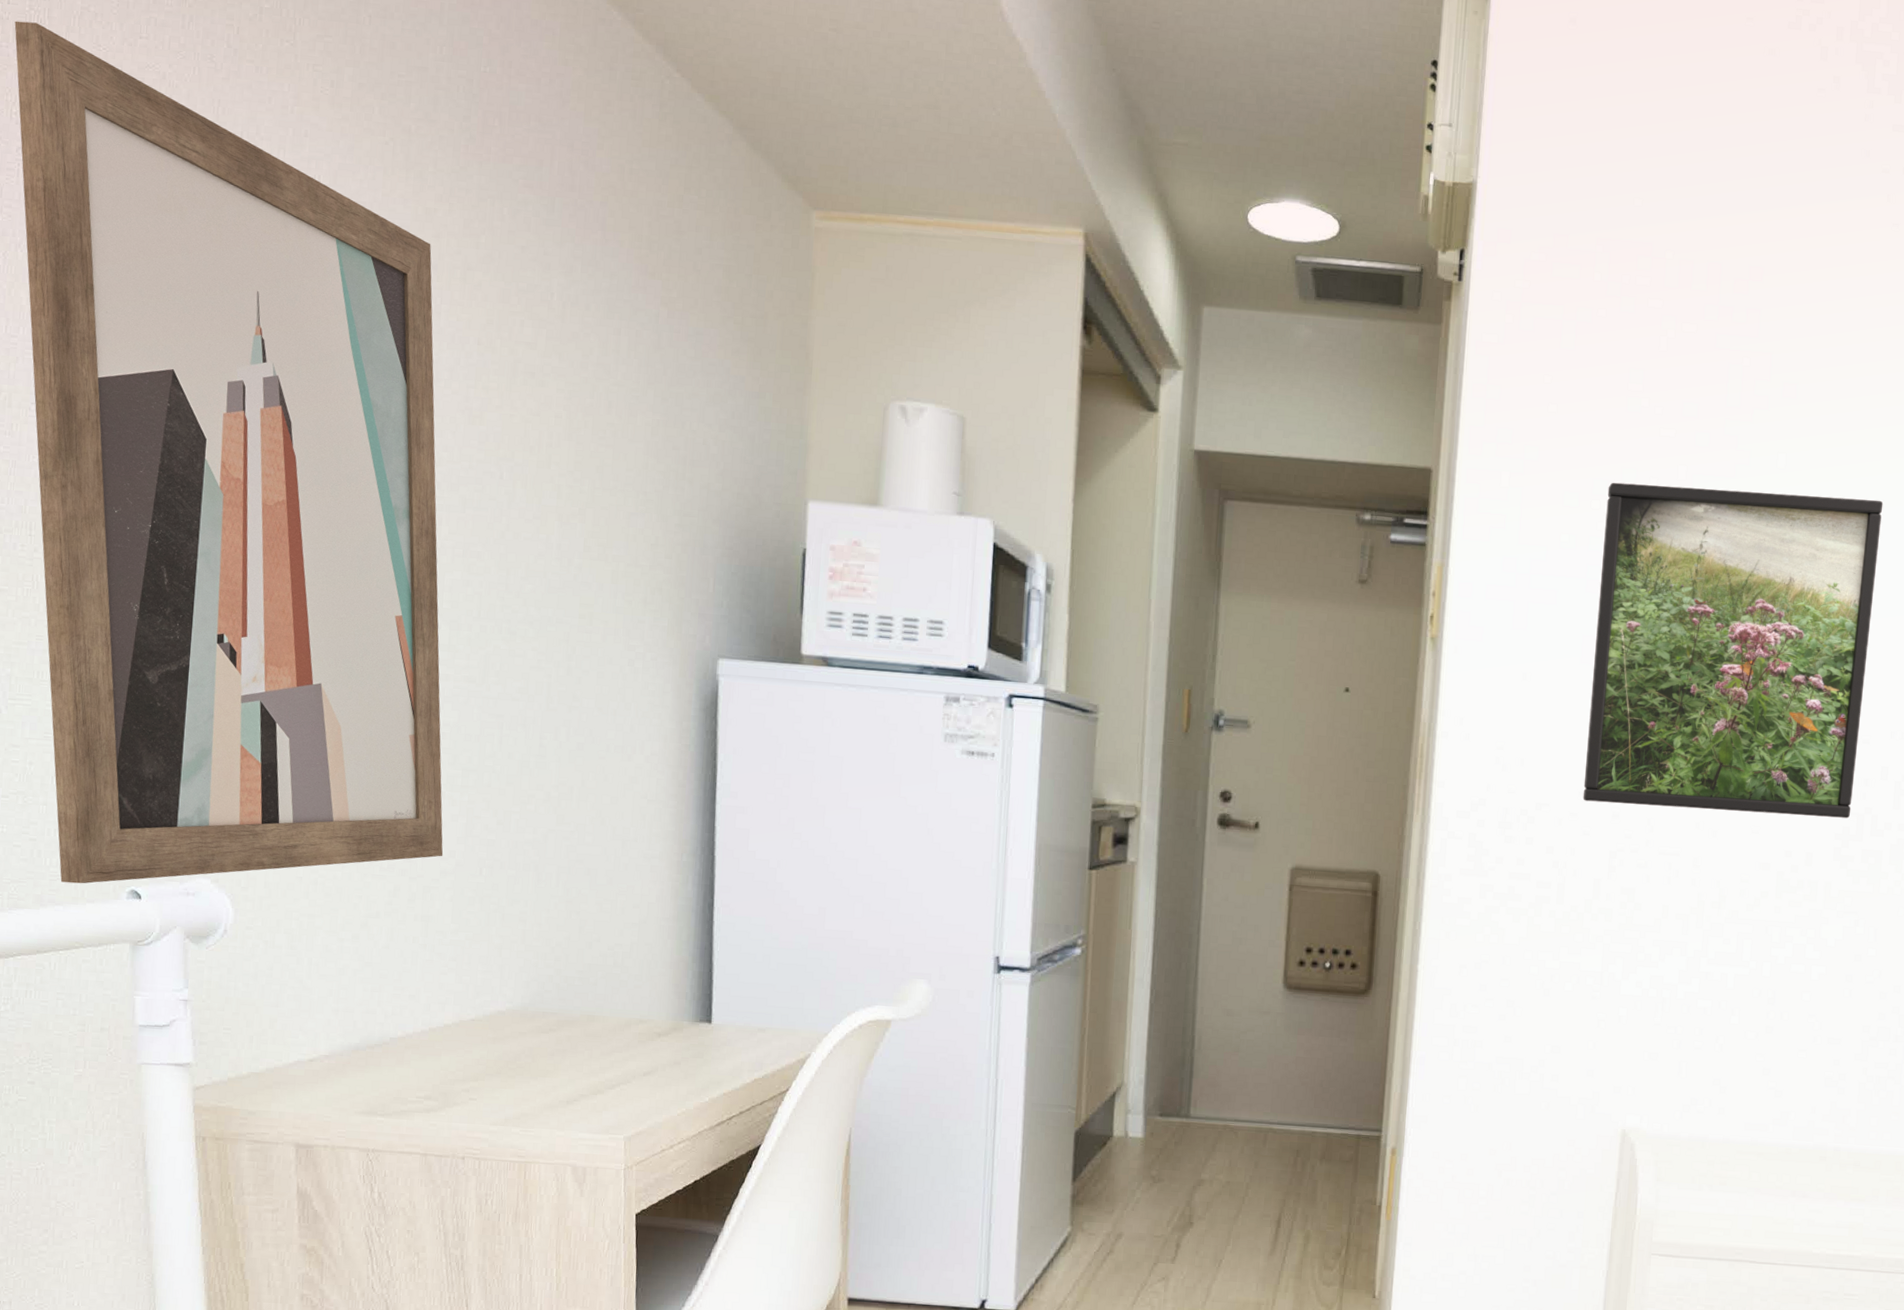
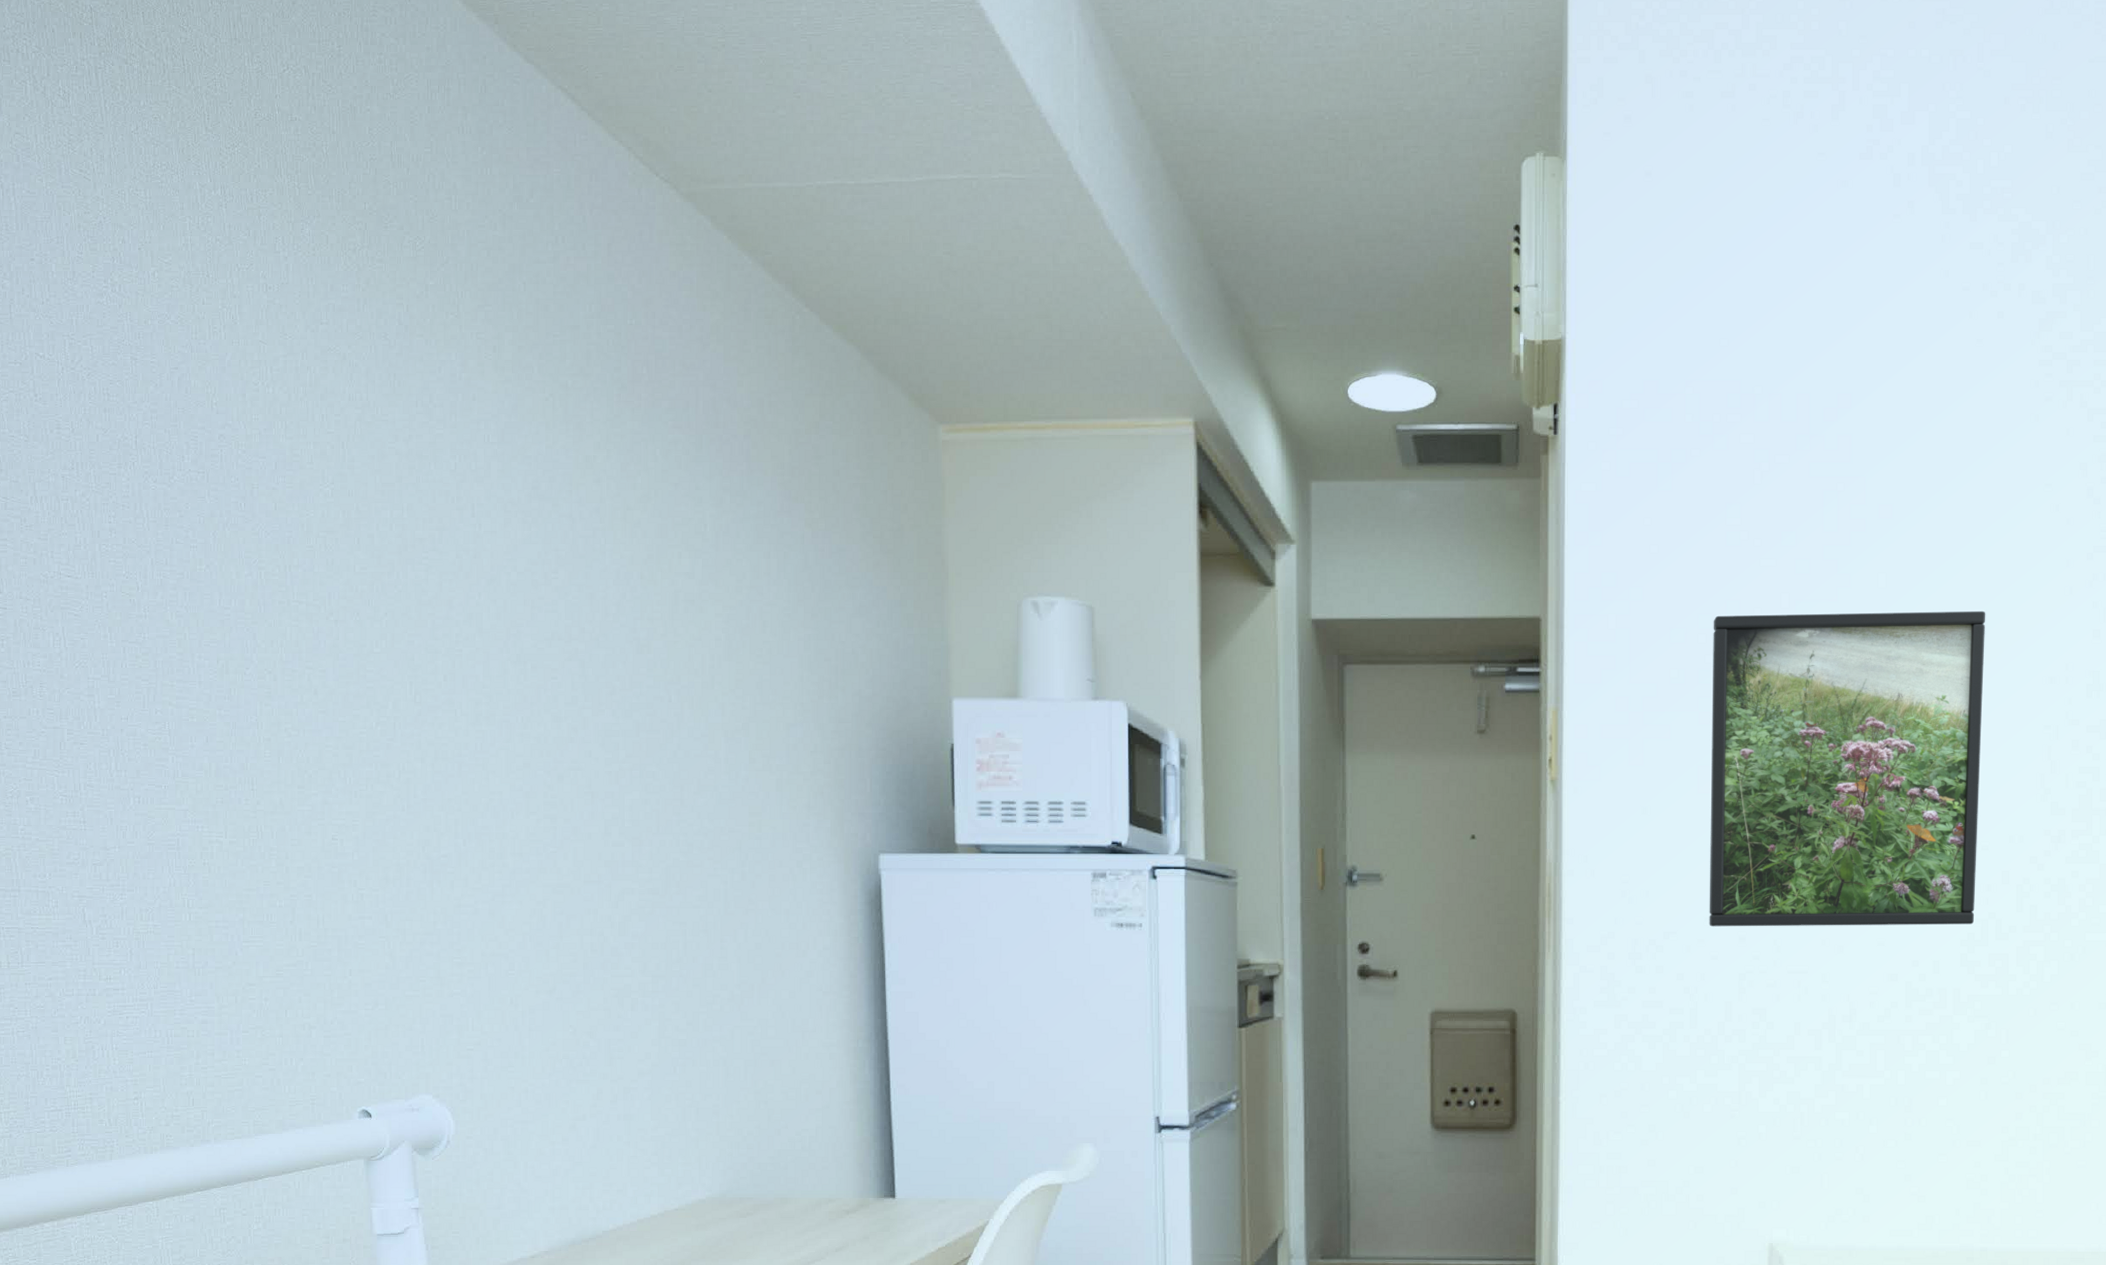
wall art: present [14,21,443,884] -> none [210,319,640,1107]

